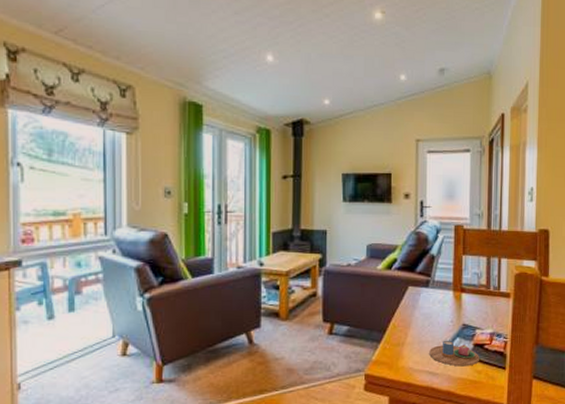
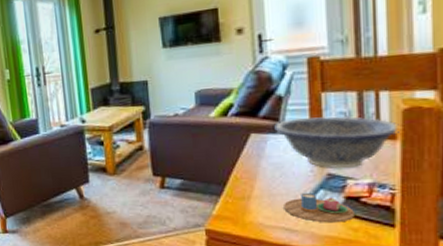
decorative bowl: none [426,275,512,320] -> present [273,115,399,169]

